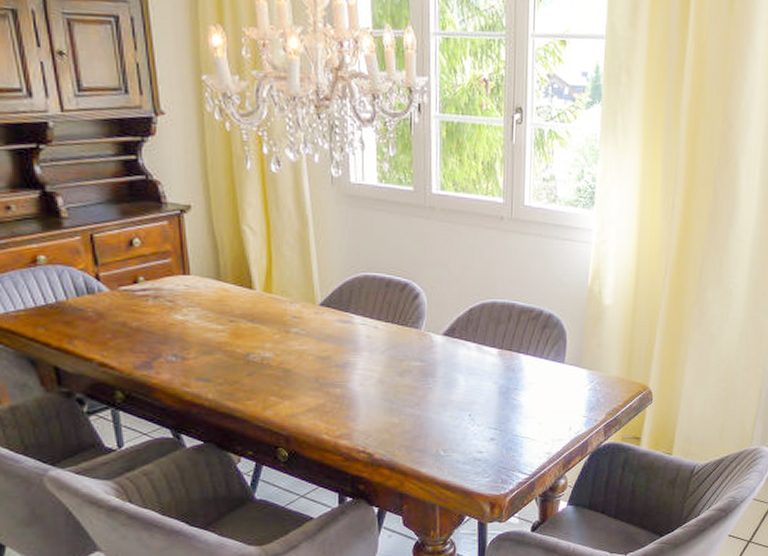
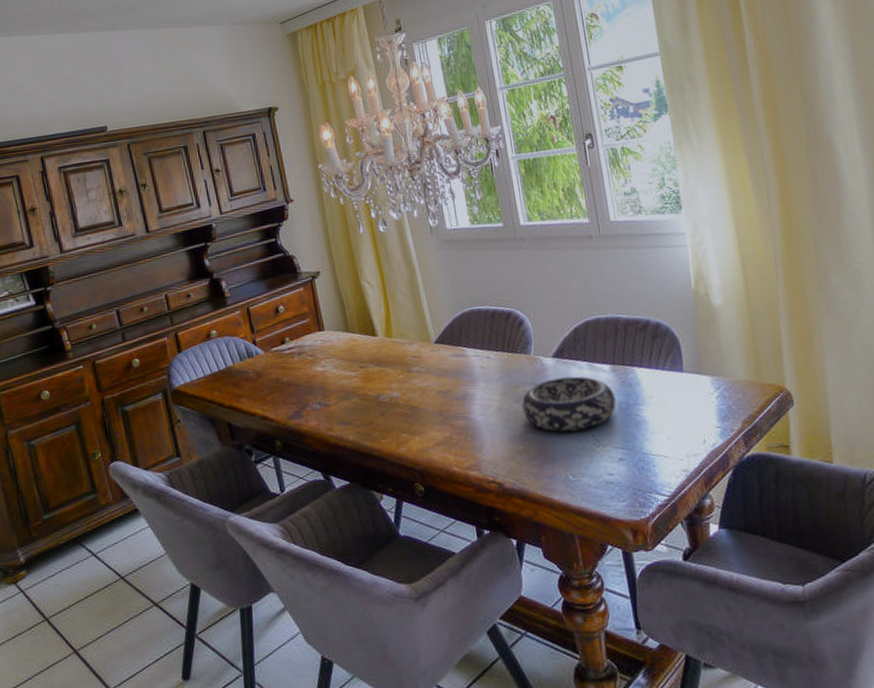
decorative bowl: none [404,356,497,409] -> present [521,376,616,432]

